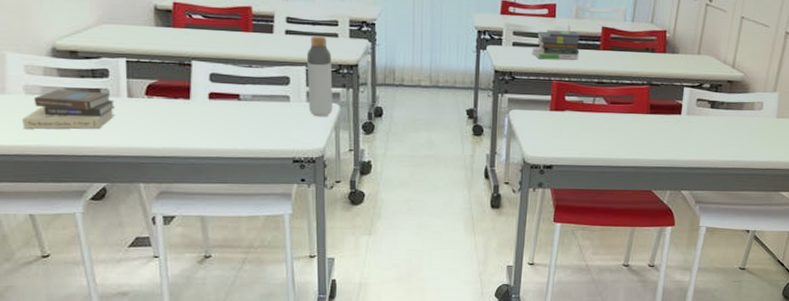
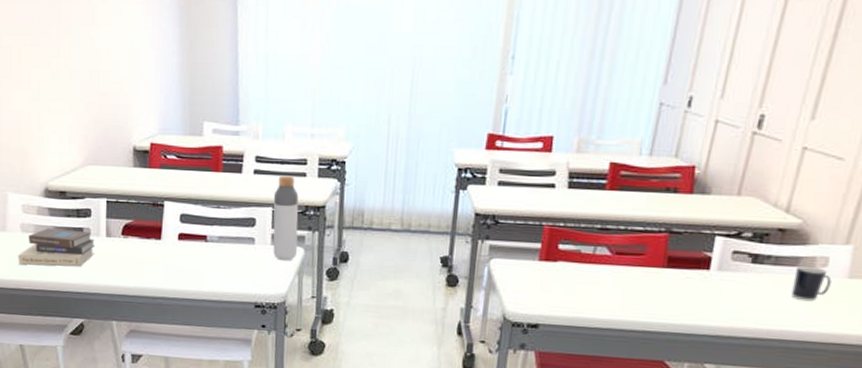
books: present [532,30,580,60] -> none [520,167,581,202]
mug: none [739,109,766,137] -> present [791,265,831,302]

